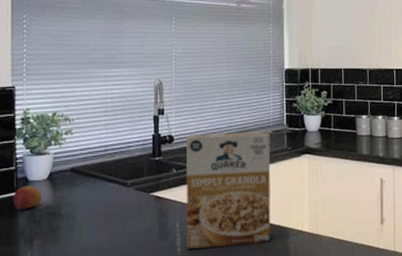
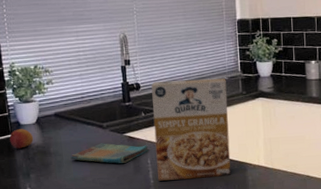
dish towel: none [85,203,179,229] -> present [70,143,150,164]

